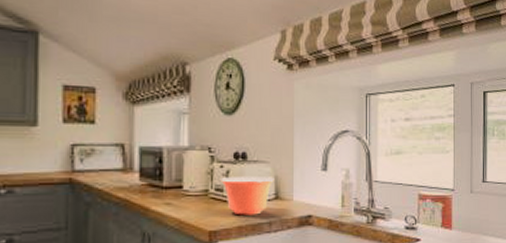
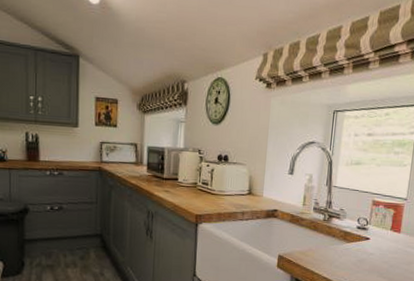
mixing bowl: present [221,175,274,216] -> none [207,174,249,206]

